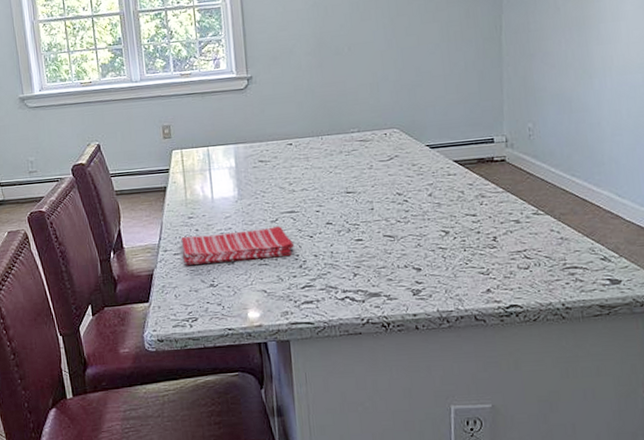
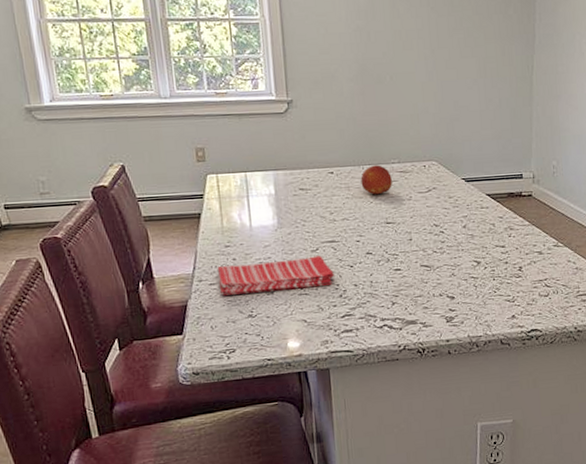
fruit: none [319,134,352,165] -> present [360,165,392,195]

